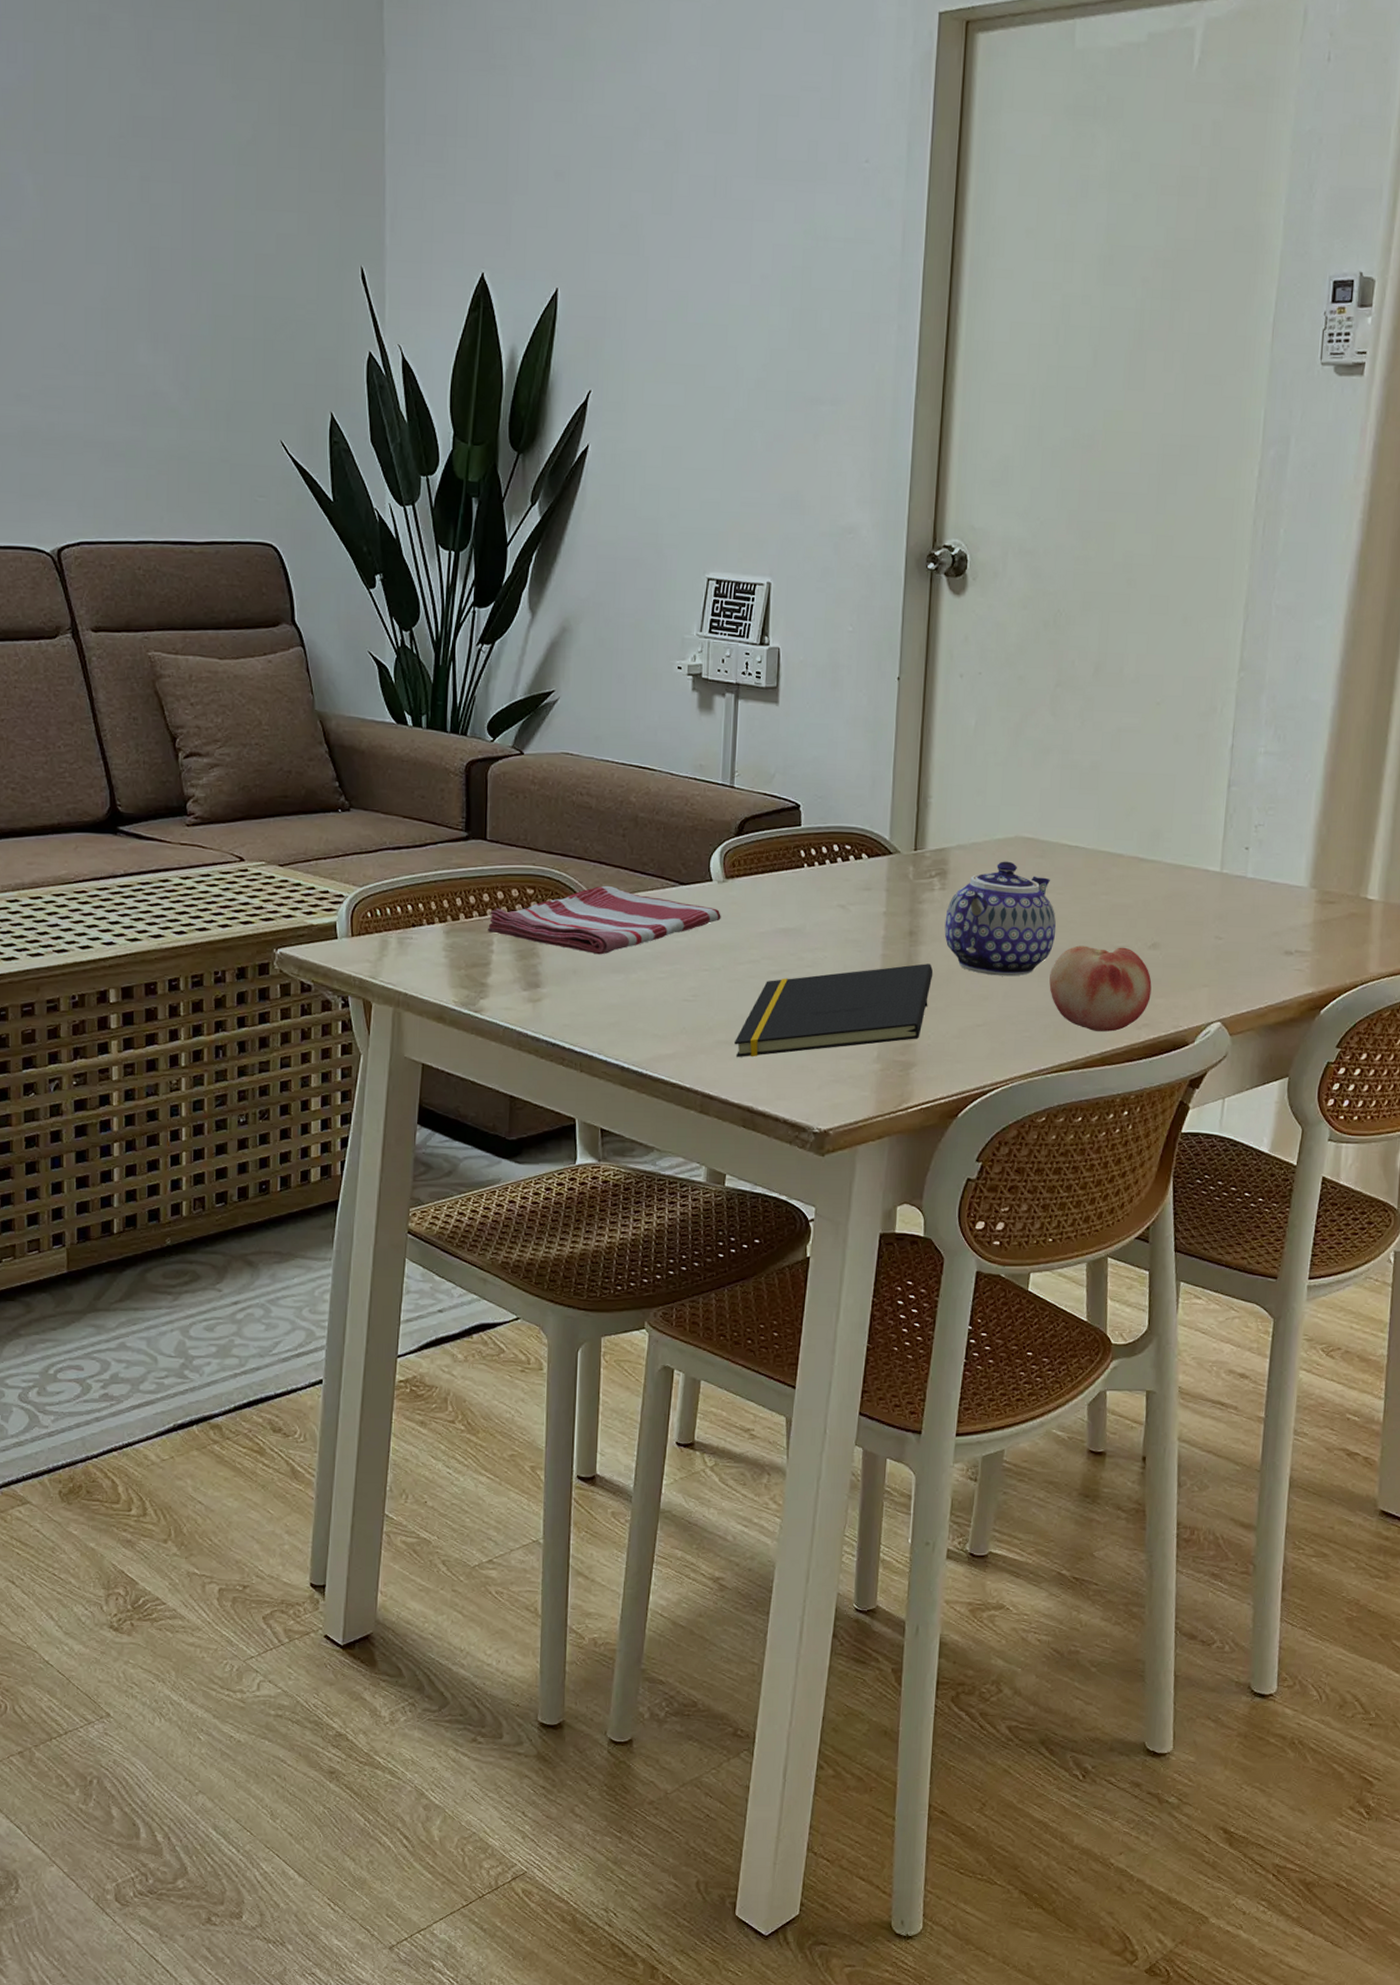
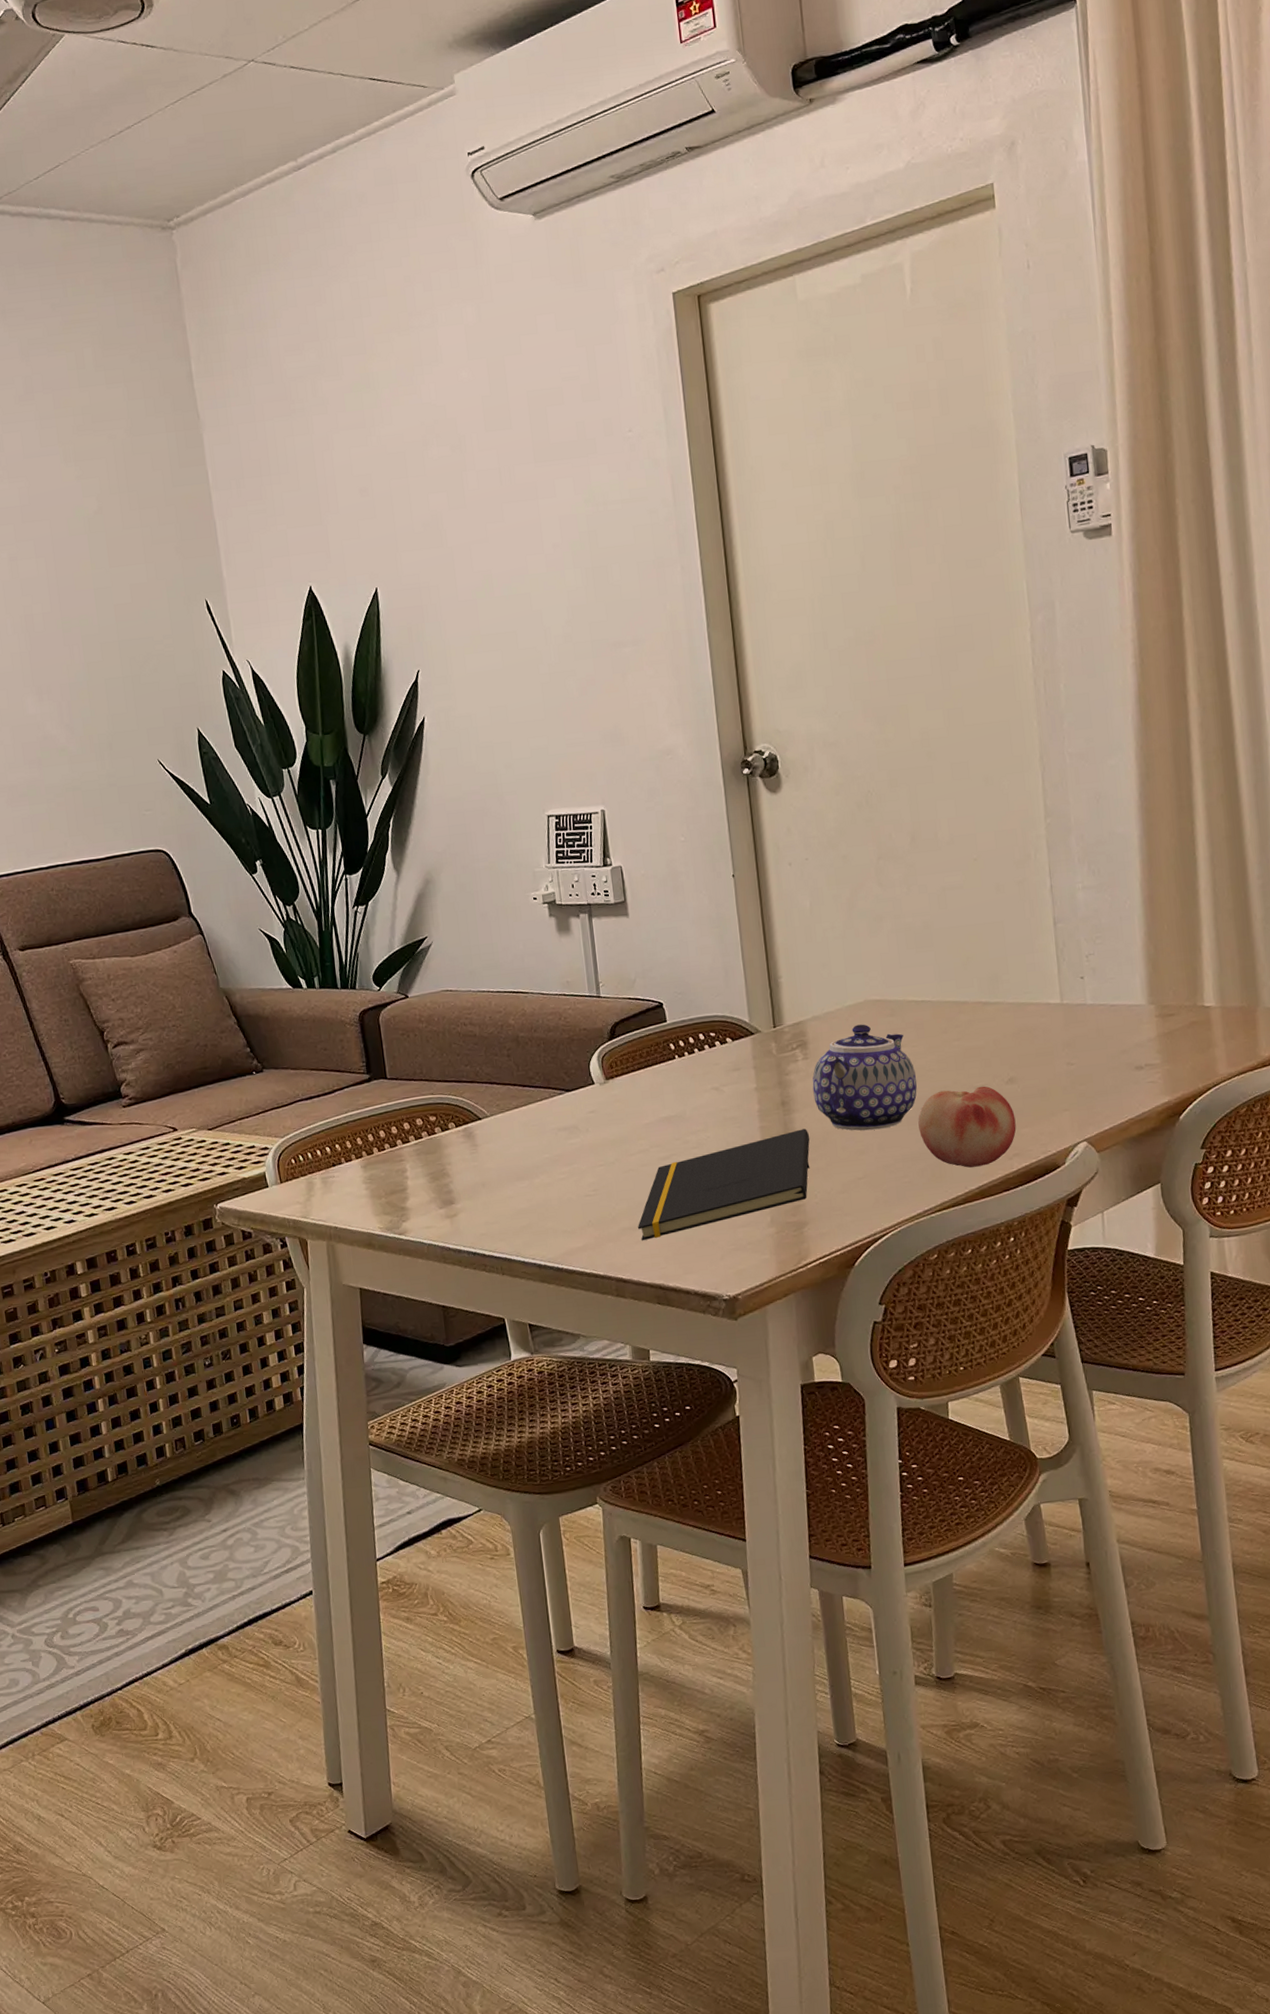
dish towel: present [488,885,721,955] -> none [399,1102,608,1166]

